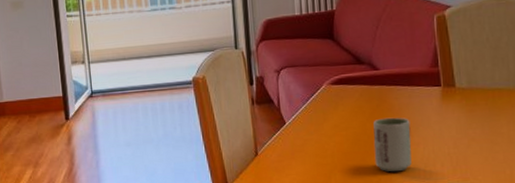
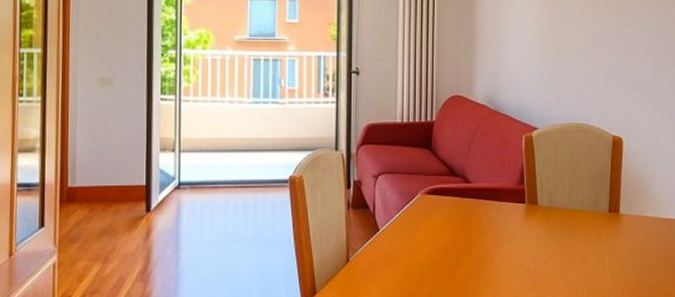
cup: present [373,117,412,172] -> none [461,230,496,285]

